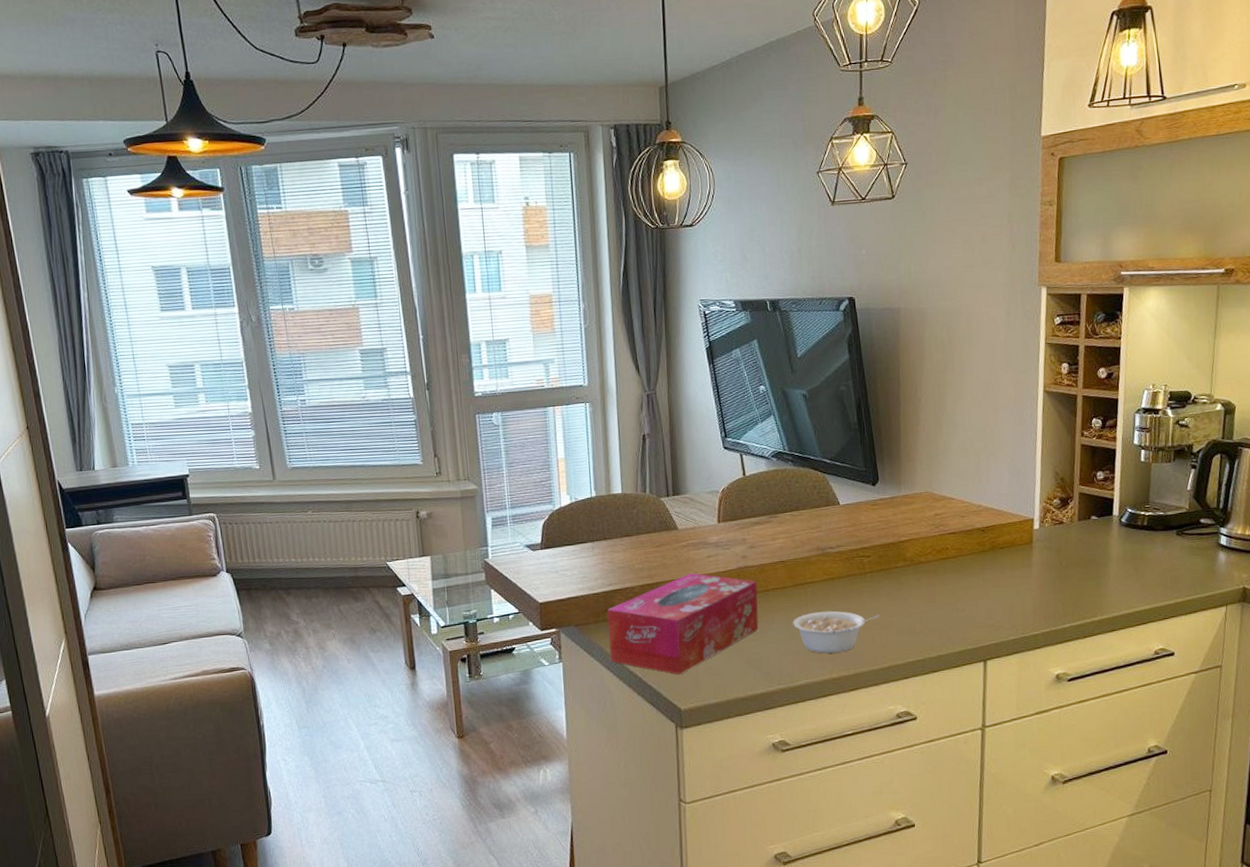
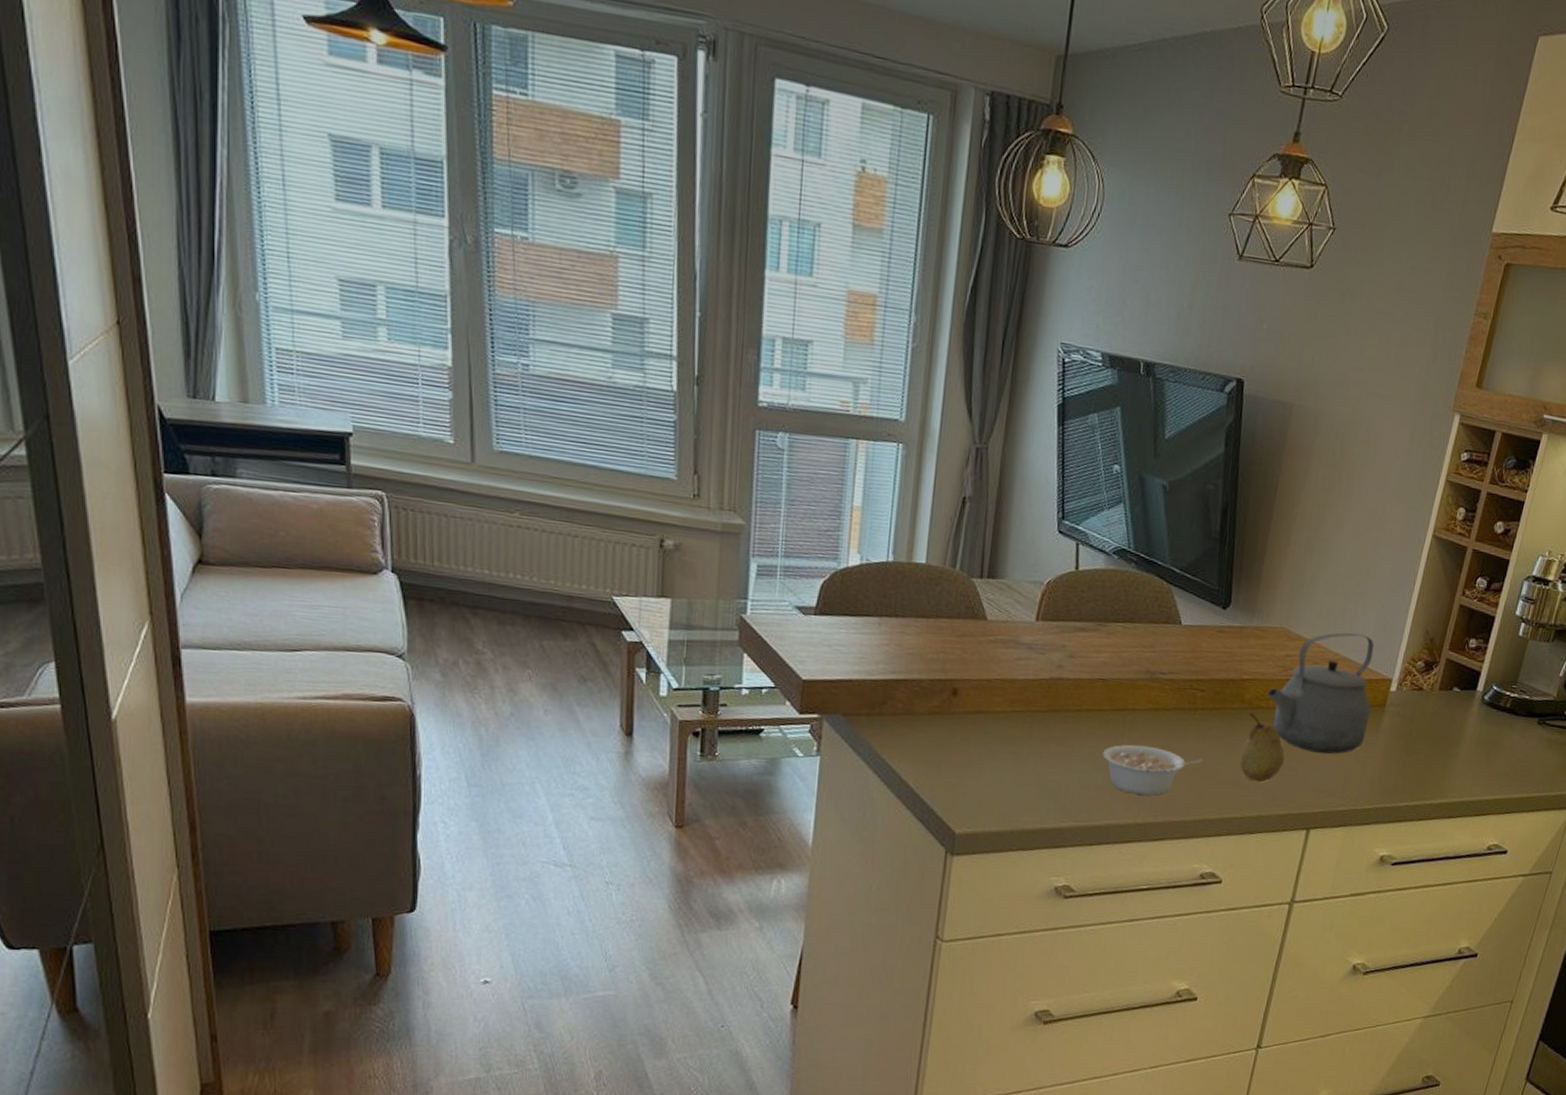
tissue box: present [608,572,759,675] -> none [879,674,1070,793]
fruit: none [911,568,952,627] -> present [1239,712,1285,783]
tea kettle: none [925,484,1021,594] -> present [1267,632,1375,755]

